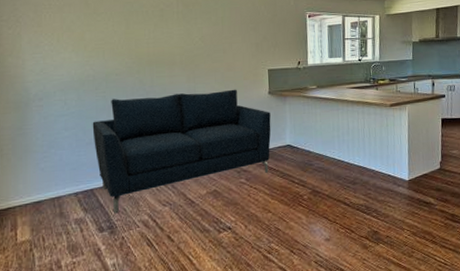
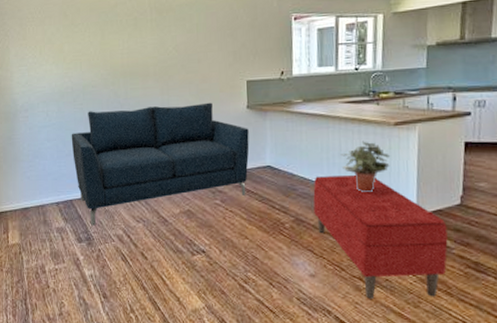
bench: none [327,150,432,255] -> present [313,175,448,299]
potted plant: none [348,120,388,164] -> present [340,141,390,193]

